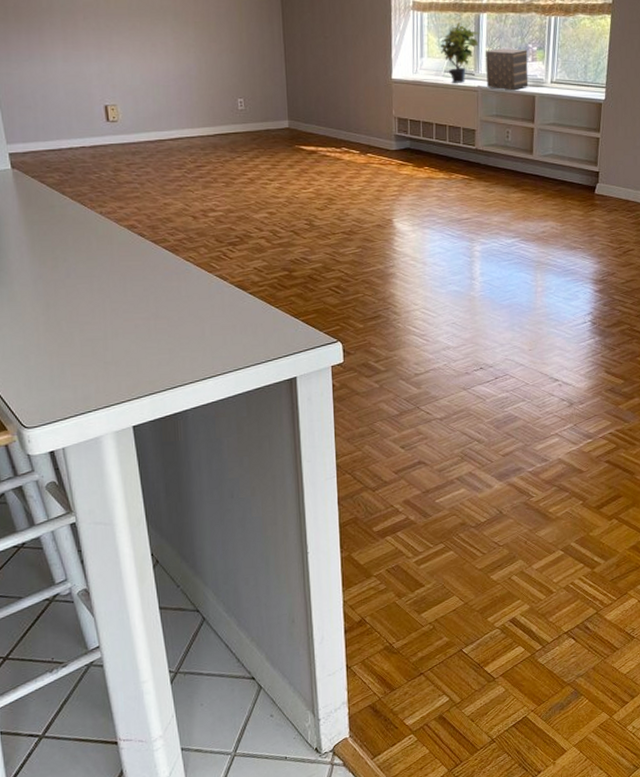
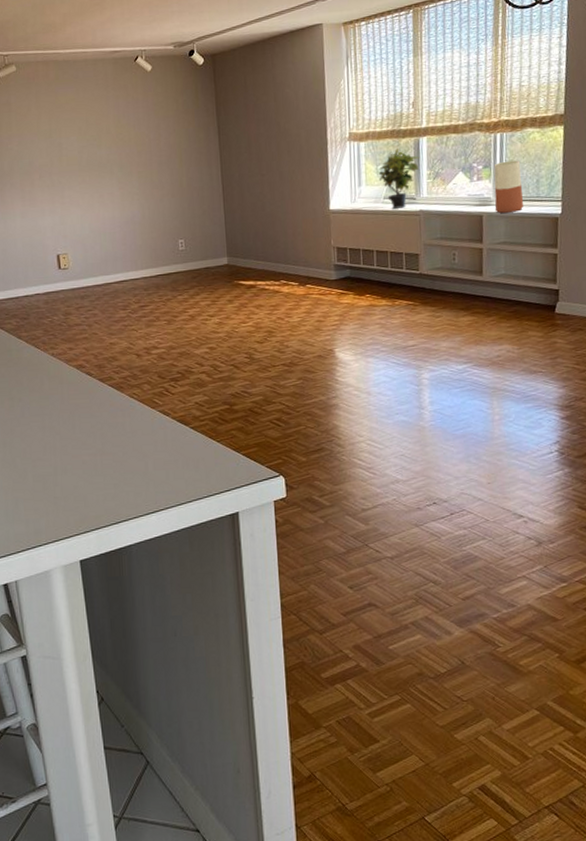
decorative box: present [486,48,529,91] -> none [427,169,475,212]
vase: none [546,44,572,95] -> present [493,160,523,213]

